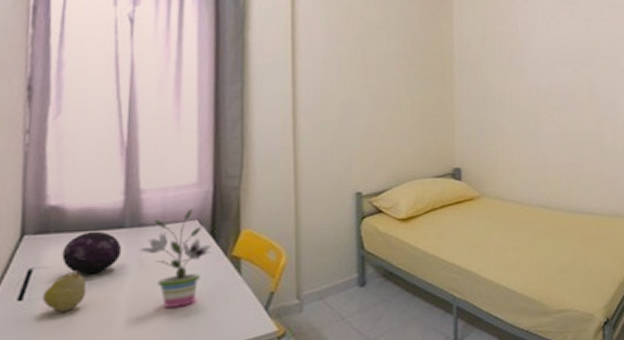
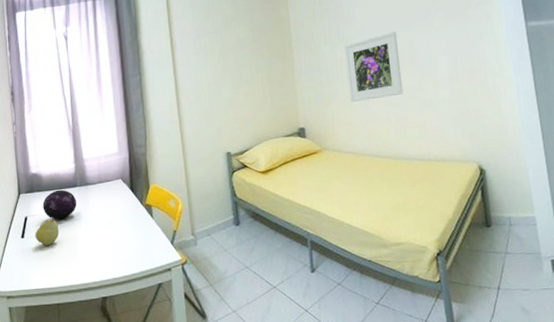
potted plant: present [139,210,213,308] -> none [87,172,134,243]
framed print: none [517,66,580,142] -> present [344,31,404,102]

